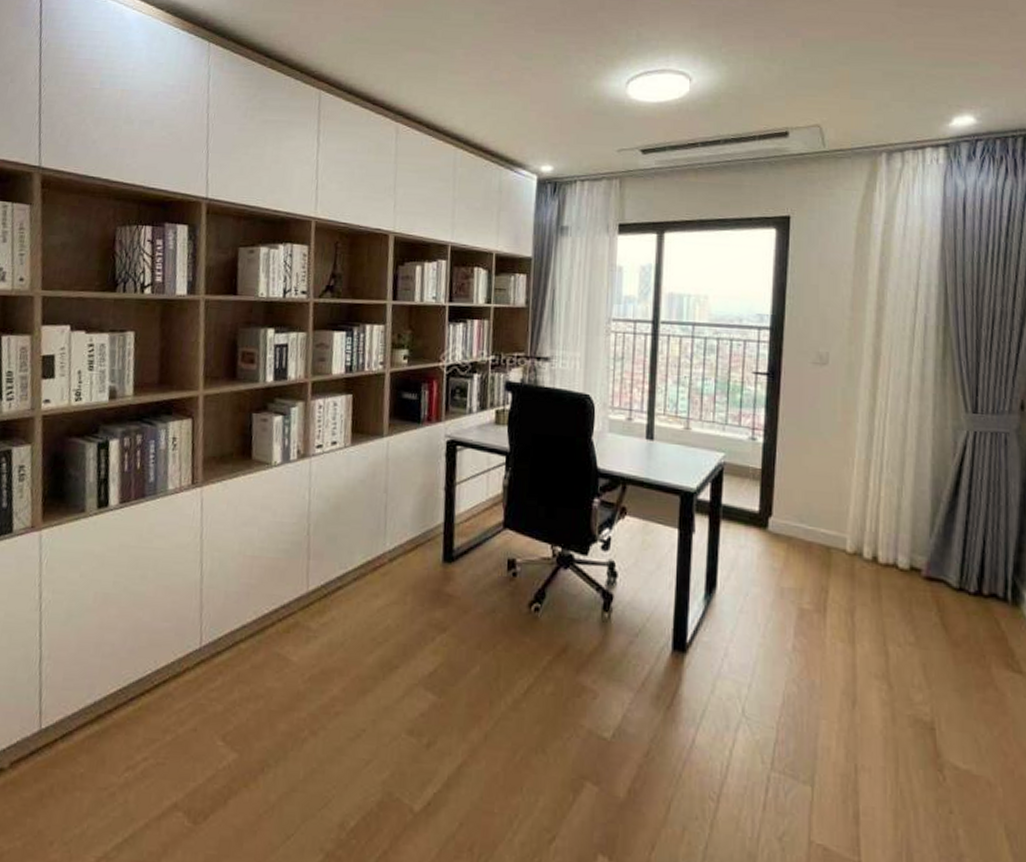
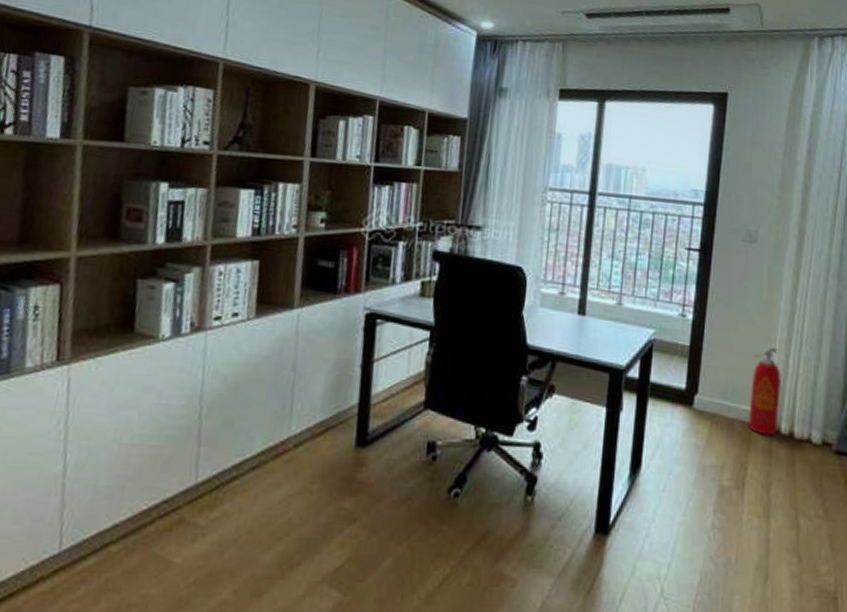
fire extinguisher: none [827,470,863,560] -> present [748,347,782,436]

